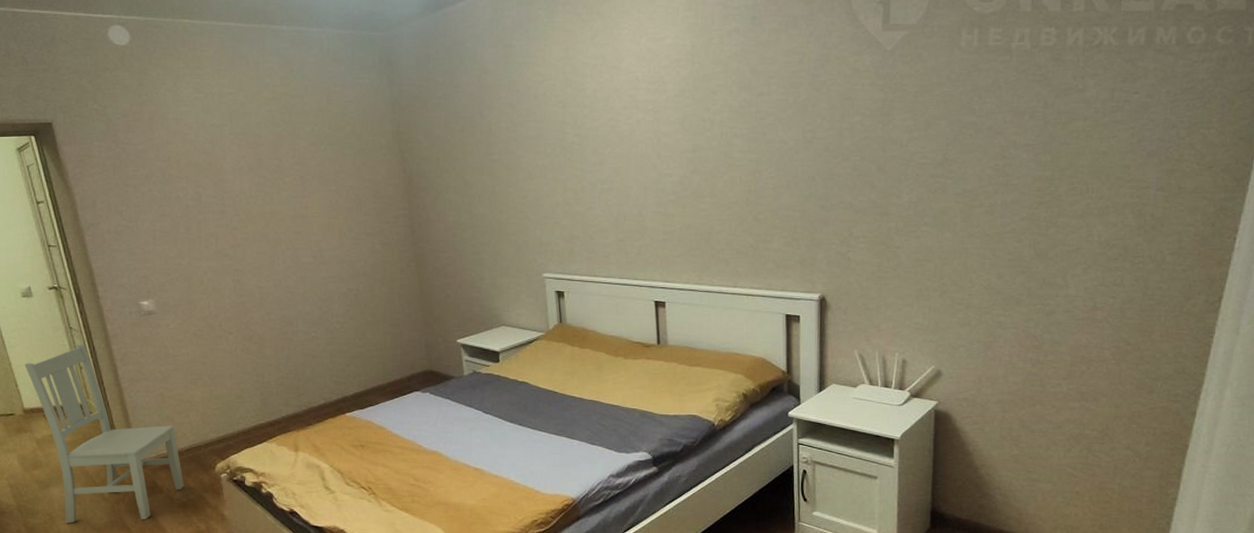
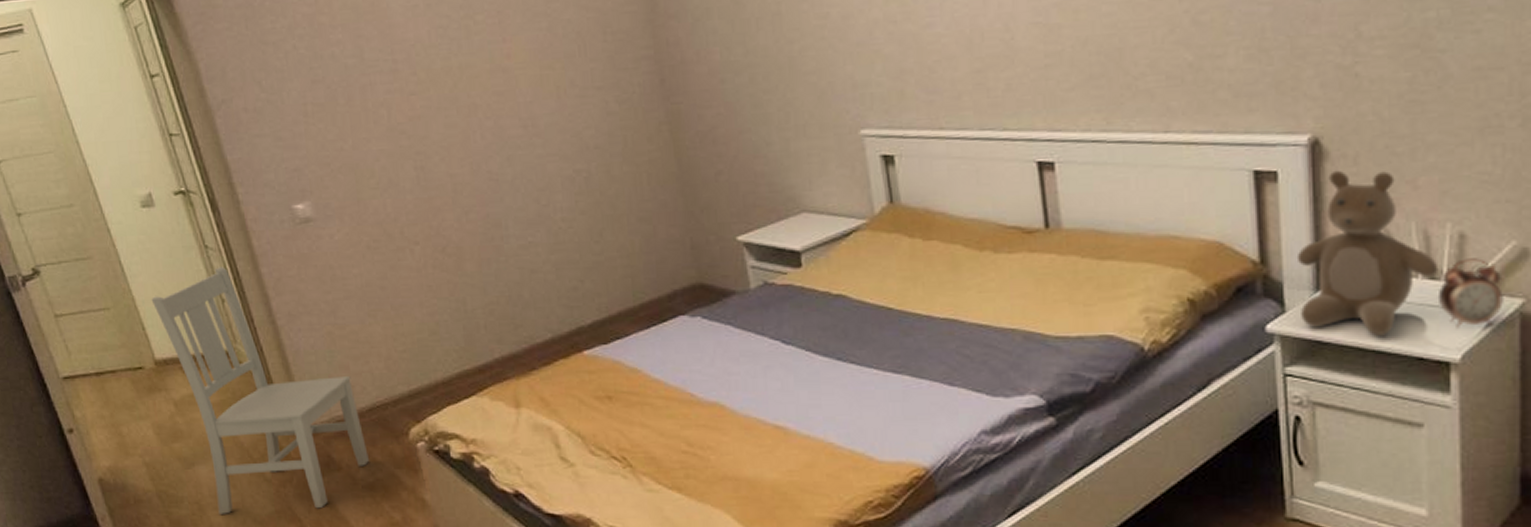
teddy bear: none [808,317,890,421] -> present [1296,170,1439,336]
alarm clock: none [888,375,926,418] -> present [1437,258,1503,328]

